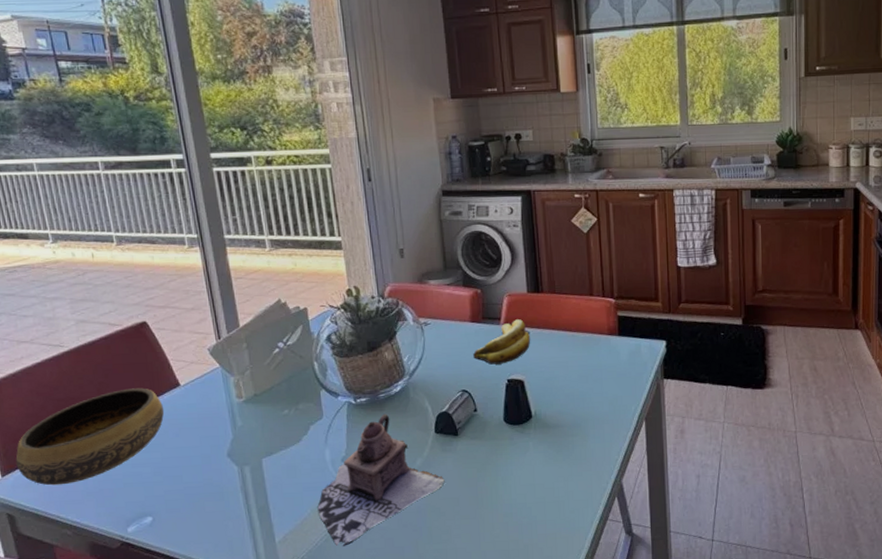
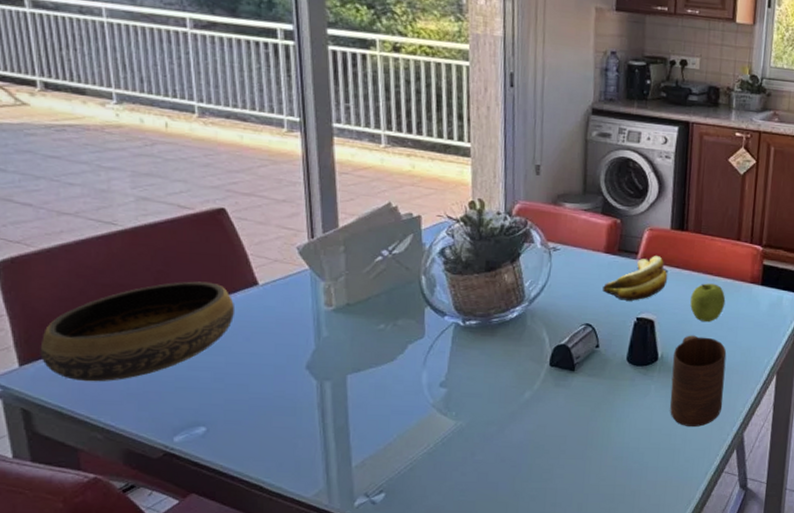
teapot: present [317,413,445,546] -> none [405,340,554,477]
cup: none [546,390,598,478] -> present [670,335,727,427]
fruit: none [554,339,587,377] -> present [690,283,726,323]

